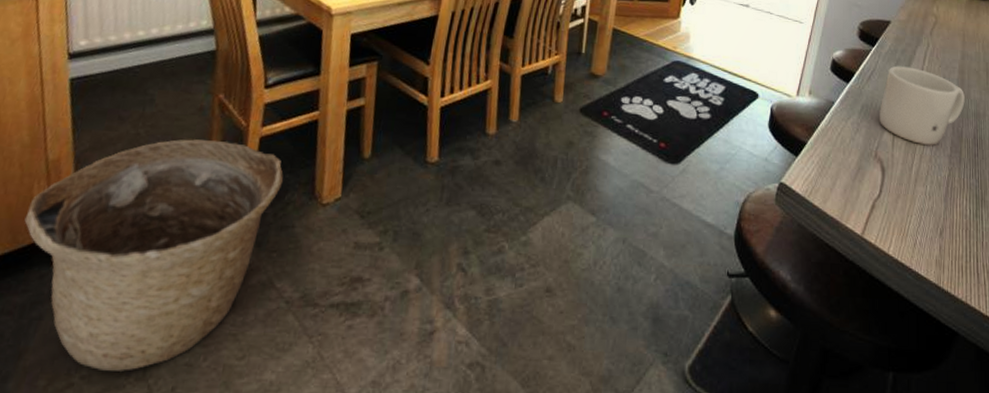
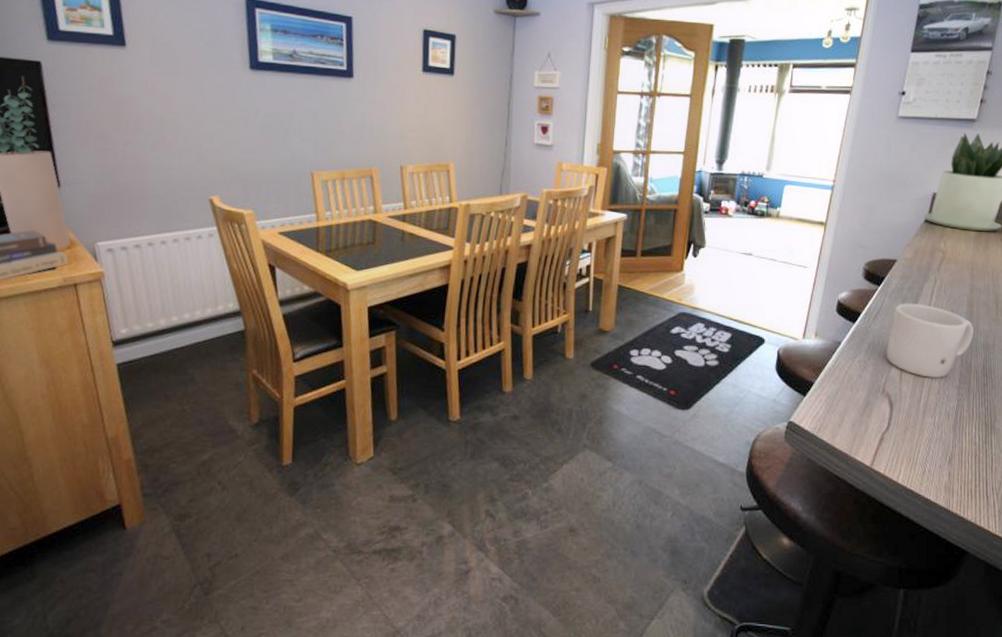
basket: present [24,138,284,371] -> none [94,411,320,615]

